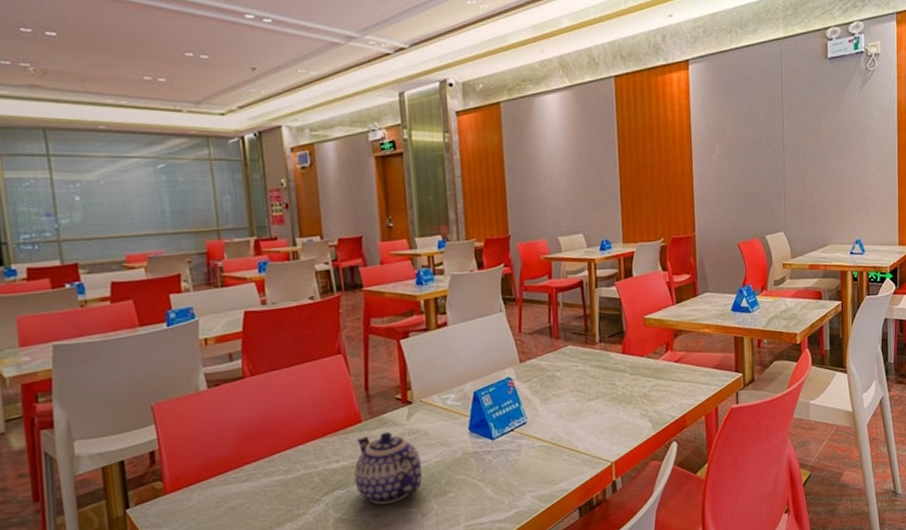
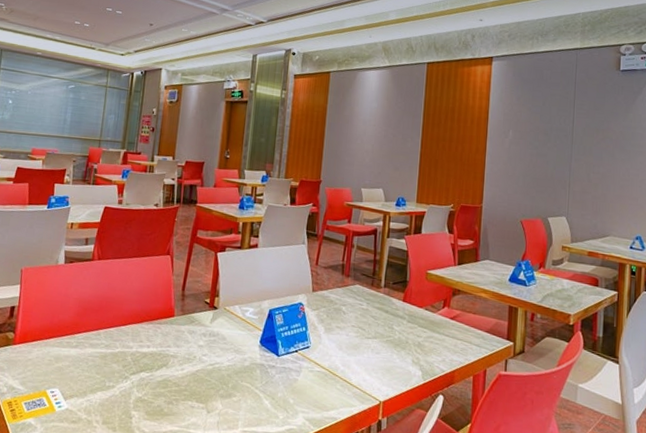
teapot: present [354,431,423,505] -> none [158,329,216,395]

